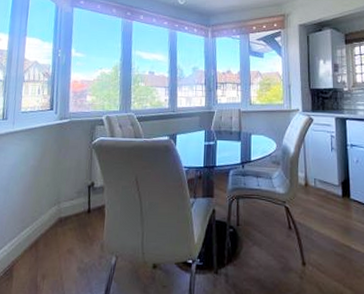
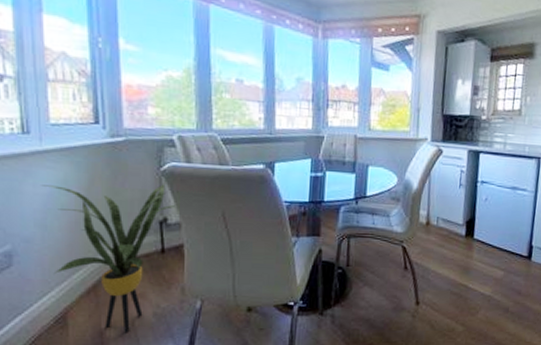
house plant: none [9,154,102,285] -> present [41,183,176,332]

